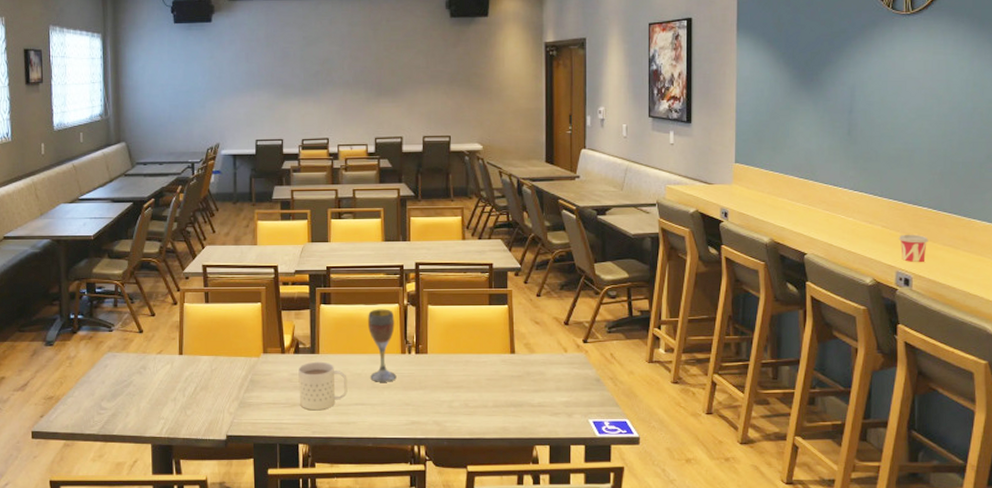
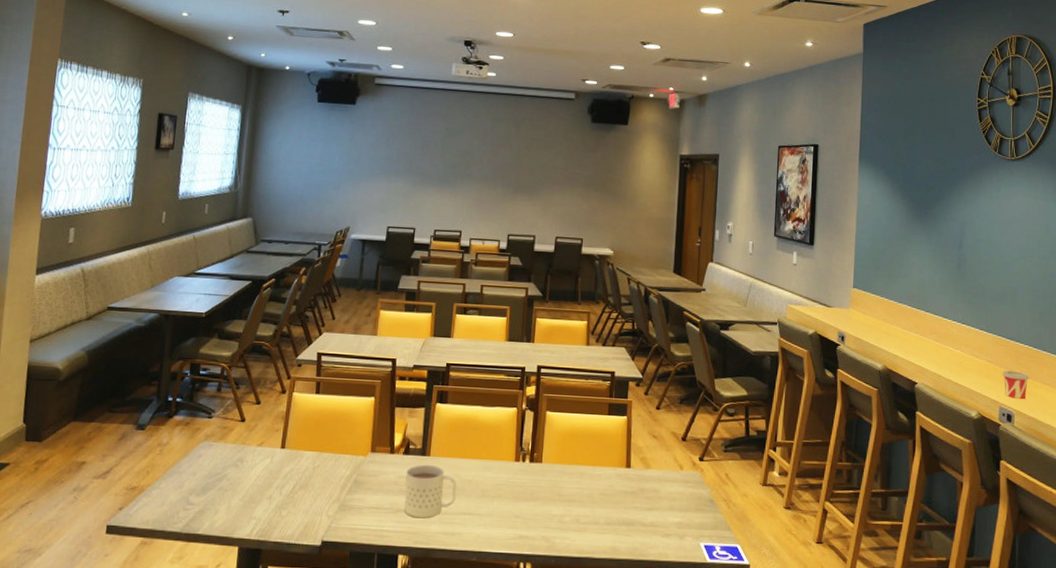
cup: present [367,309,397,382] -> none [481,411,512,491]

